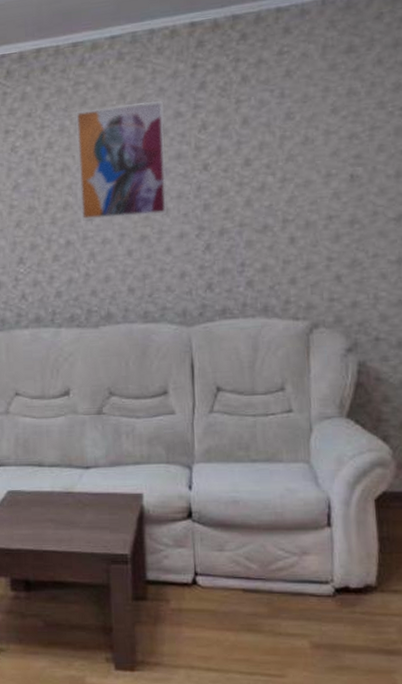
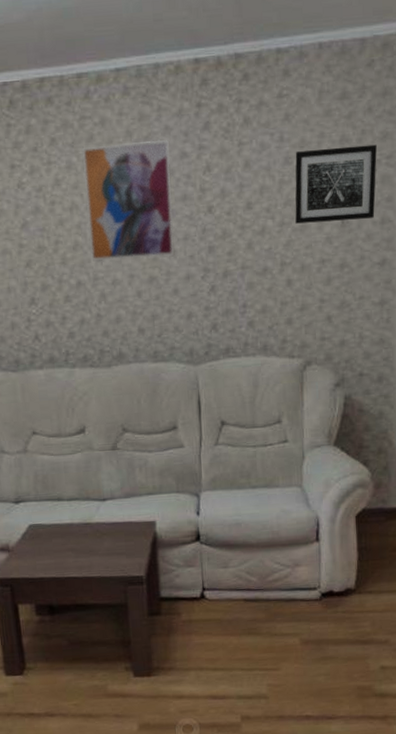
wall art: none [297,96,389,179] -> present [295,144,377,224]

